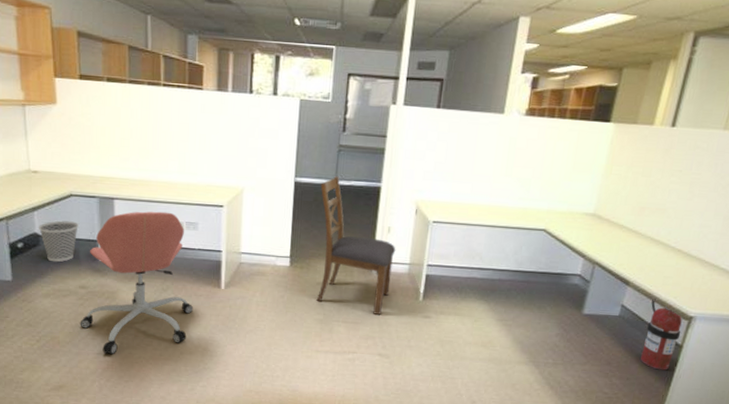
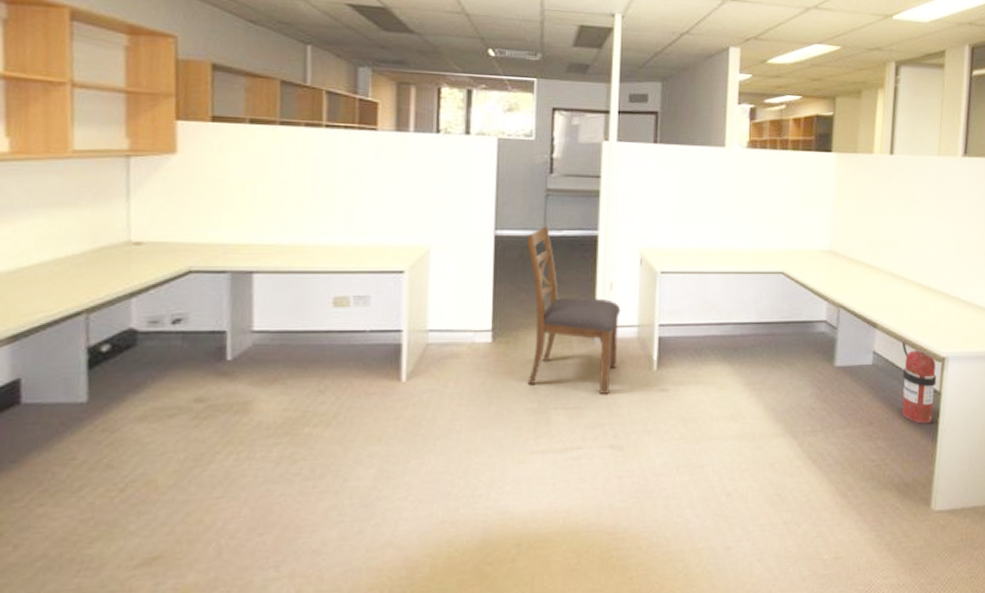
wastebasket: present [38,220,78,263] -> none [135,308,199,368]
office chair: present [80,211,194,355] -> none [191,285,363,497]

